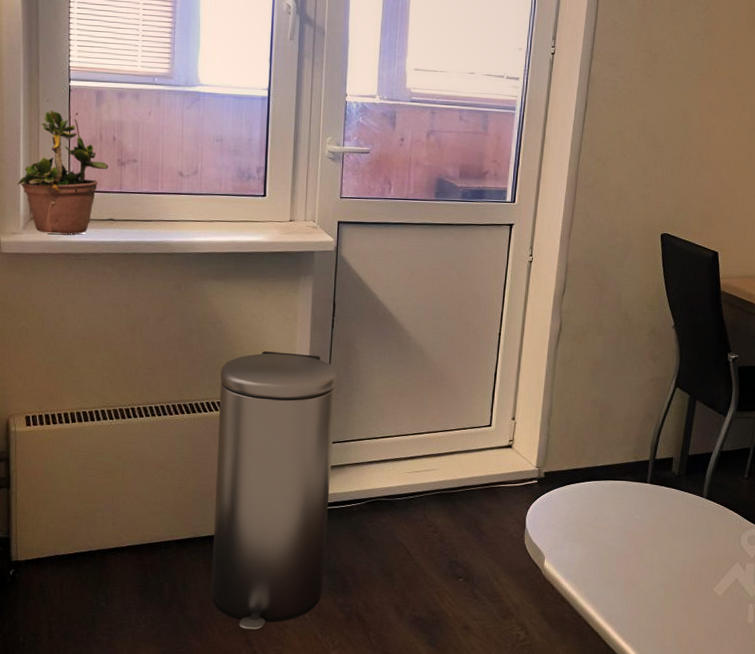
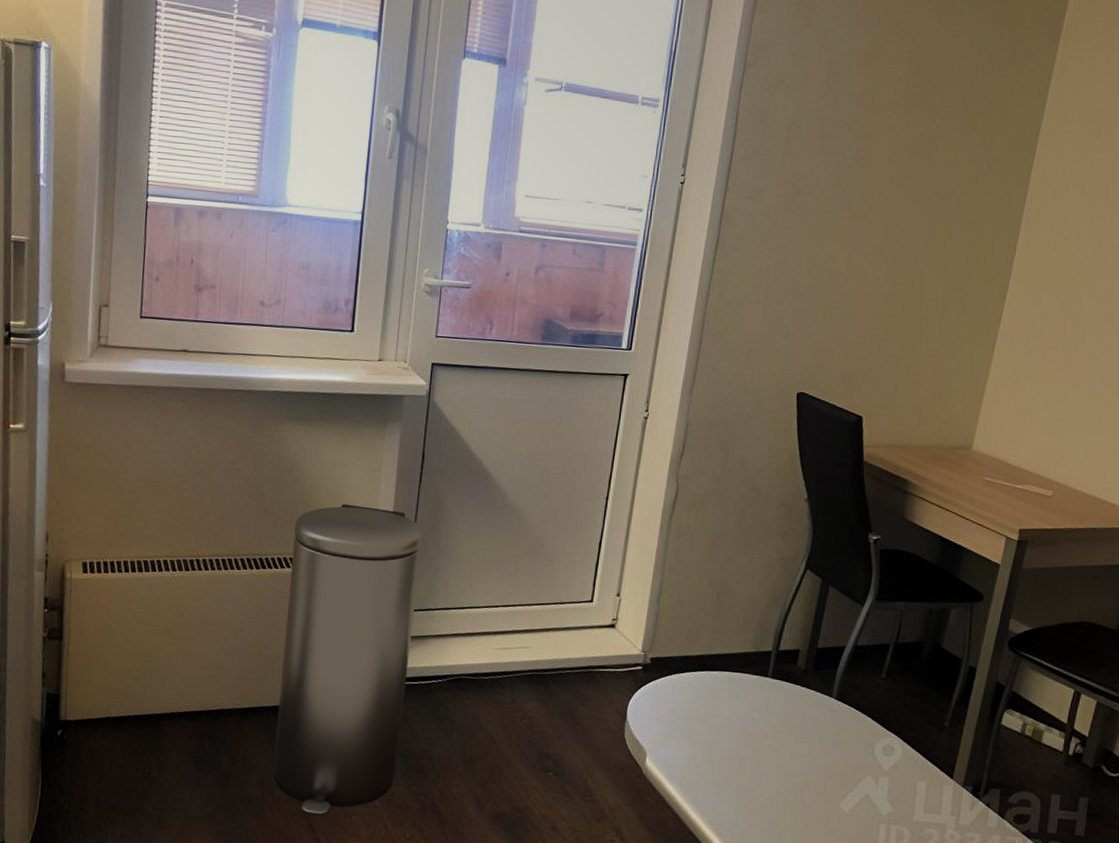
potted plant: present [17,99,109,235] -> none [86,216,185,366]

